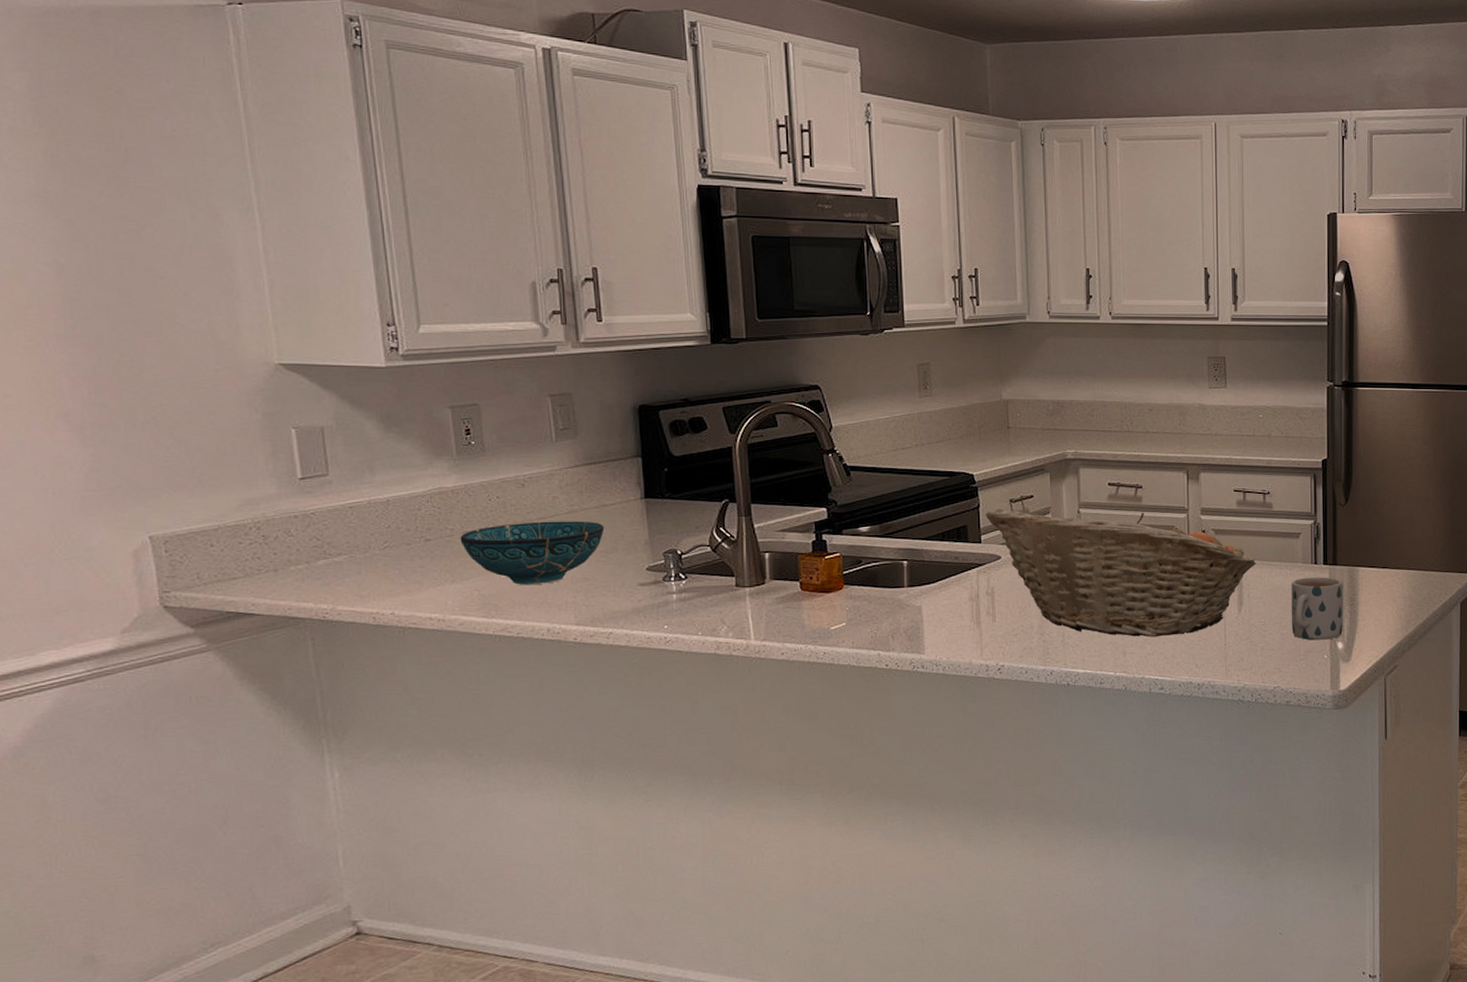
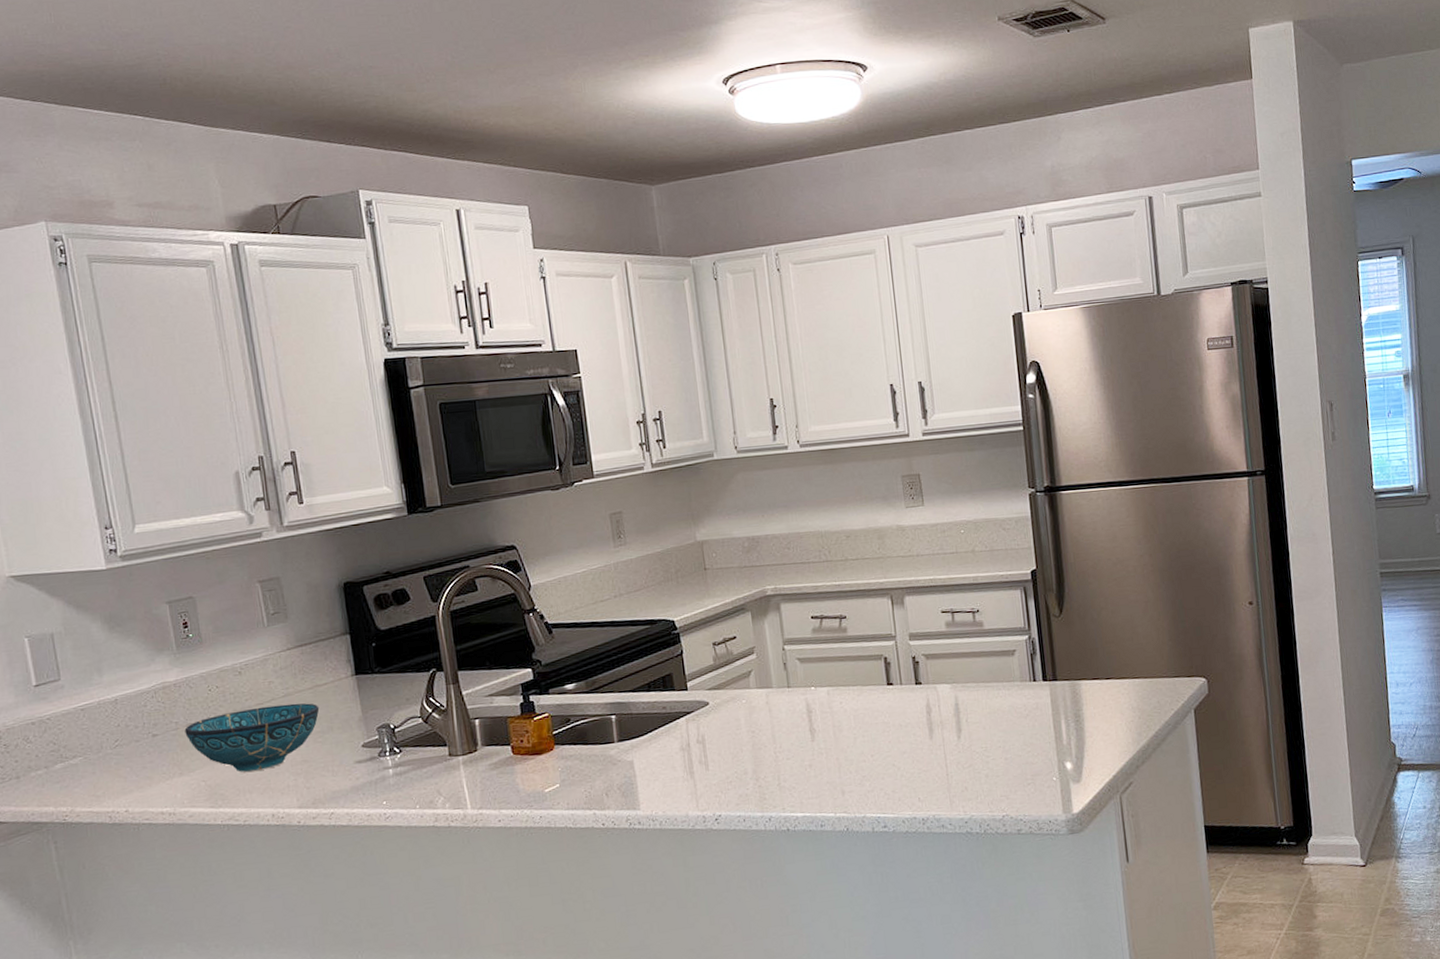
fruit basket: present [986,508,1257,637] -> none [690,643,972,775]
mug: present [1291,577,1344,640] -> none [1011,694,1071,763]

